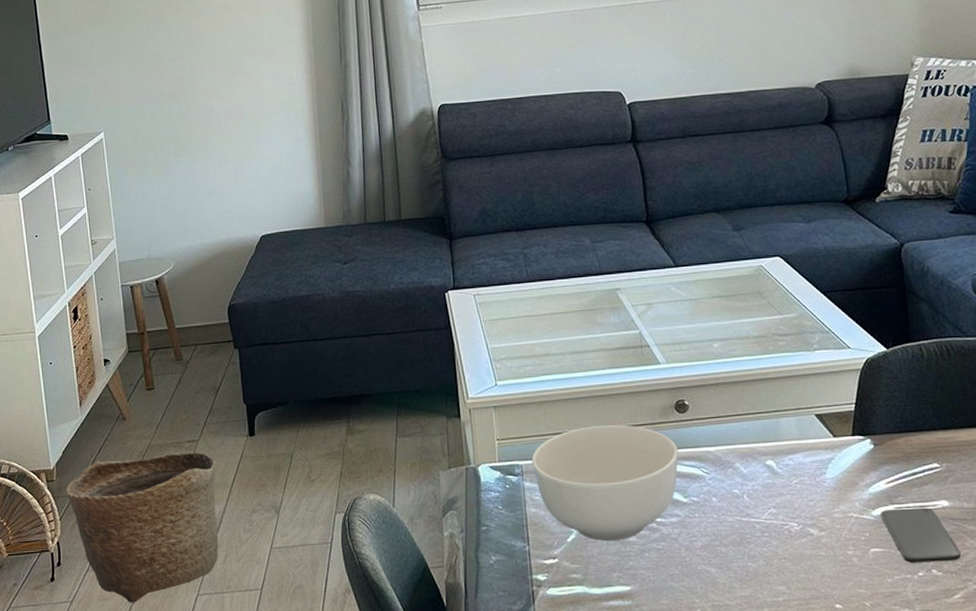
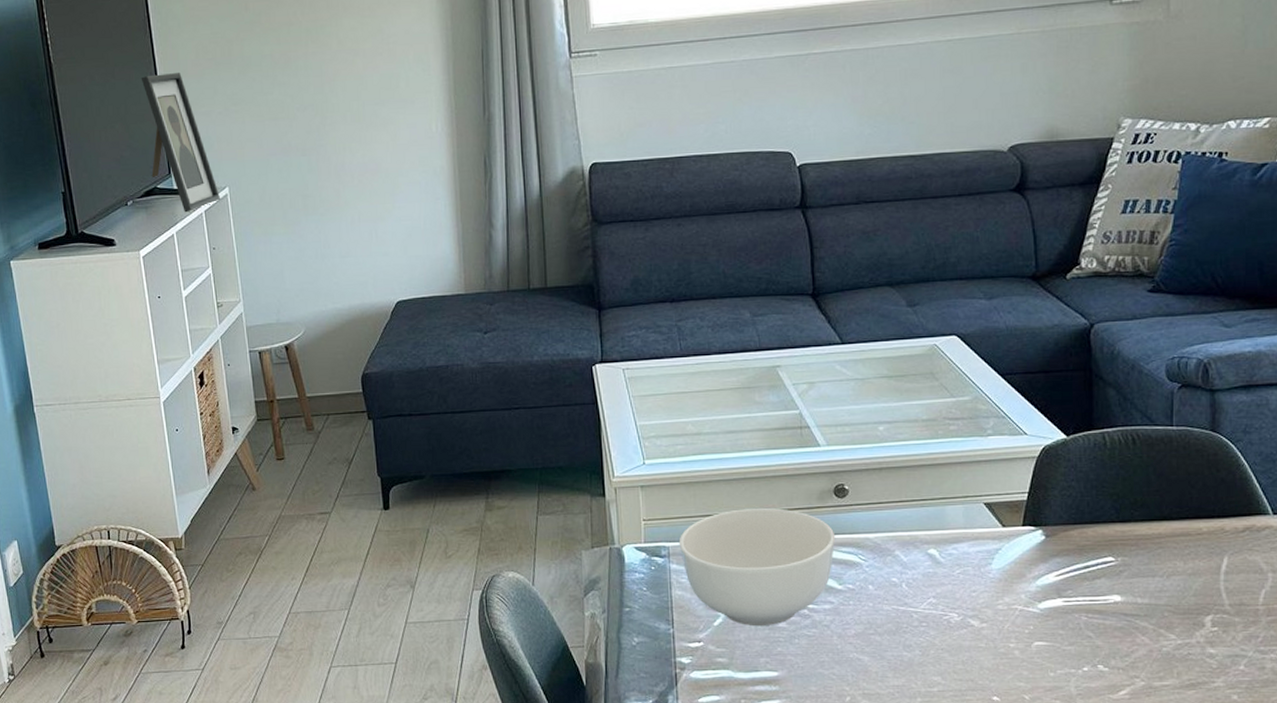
picture frame: none [24,27,97,157] -> present [141,72,221,213]
basket: present [65,452,219,603] -> none [194,524,352,673]
smartphone: present [879,507,961,563] -> none [1046,602,1130,658]

